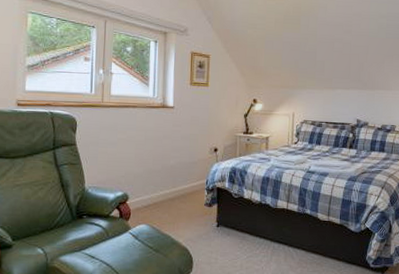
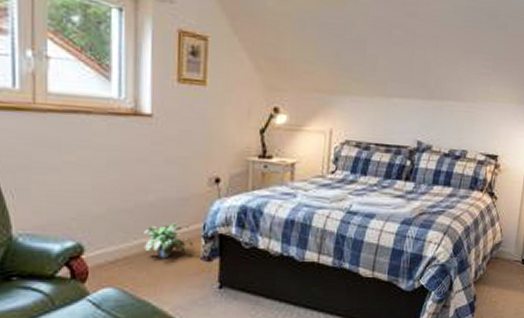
potted plant: none [167,179,199,205] -> present [144,222,193,259]

